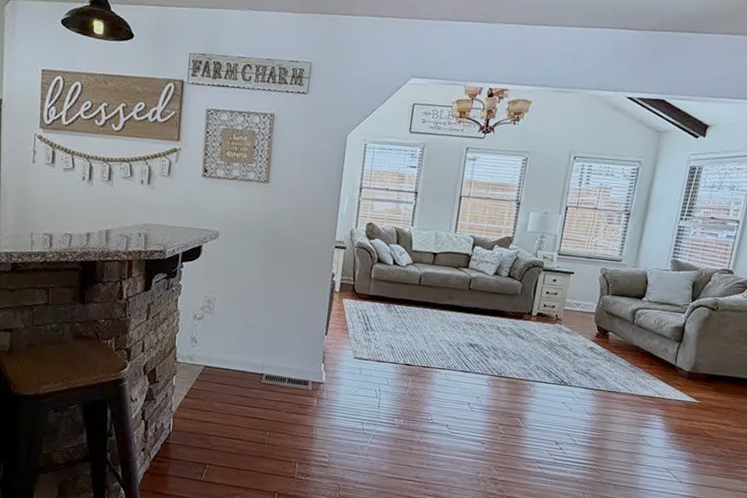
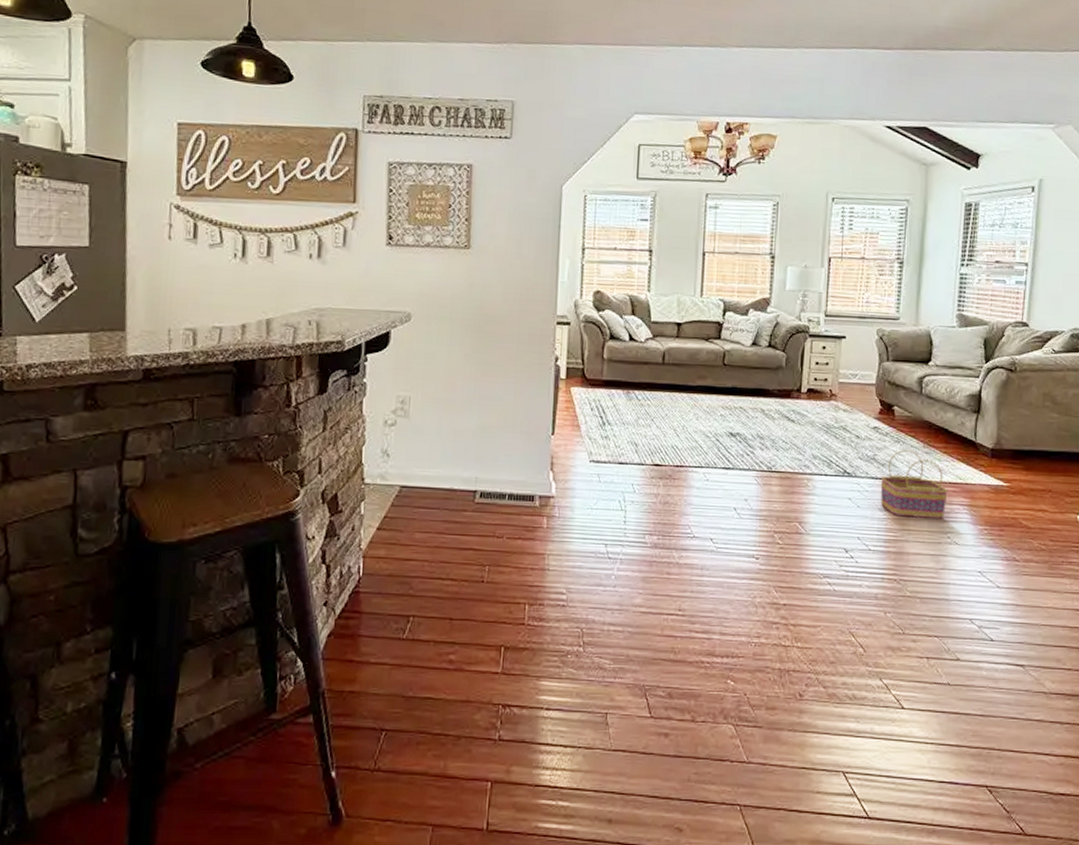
basket: none [589,367,647,424] -> present [880,450,948,518]

